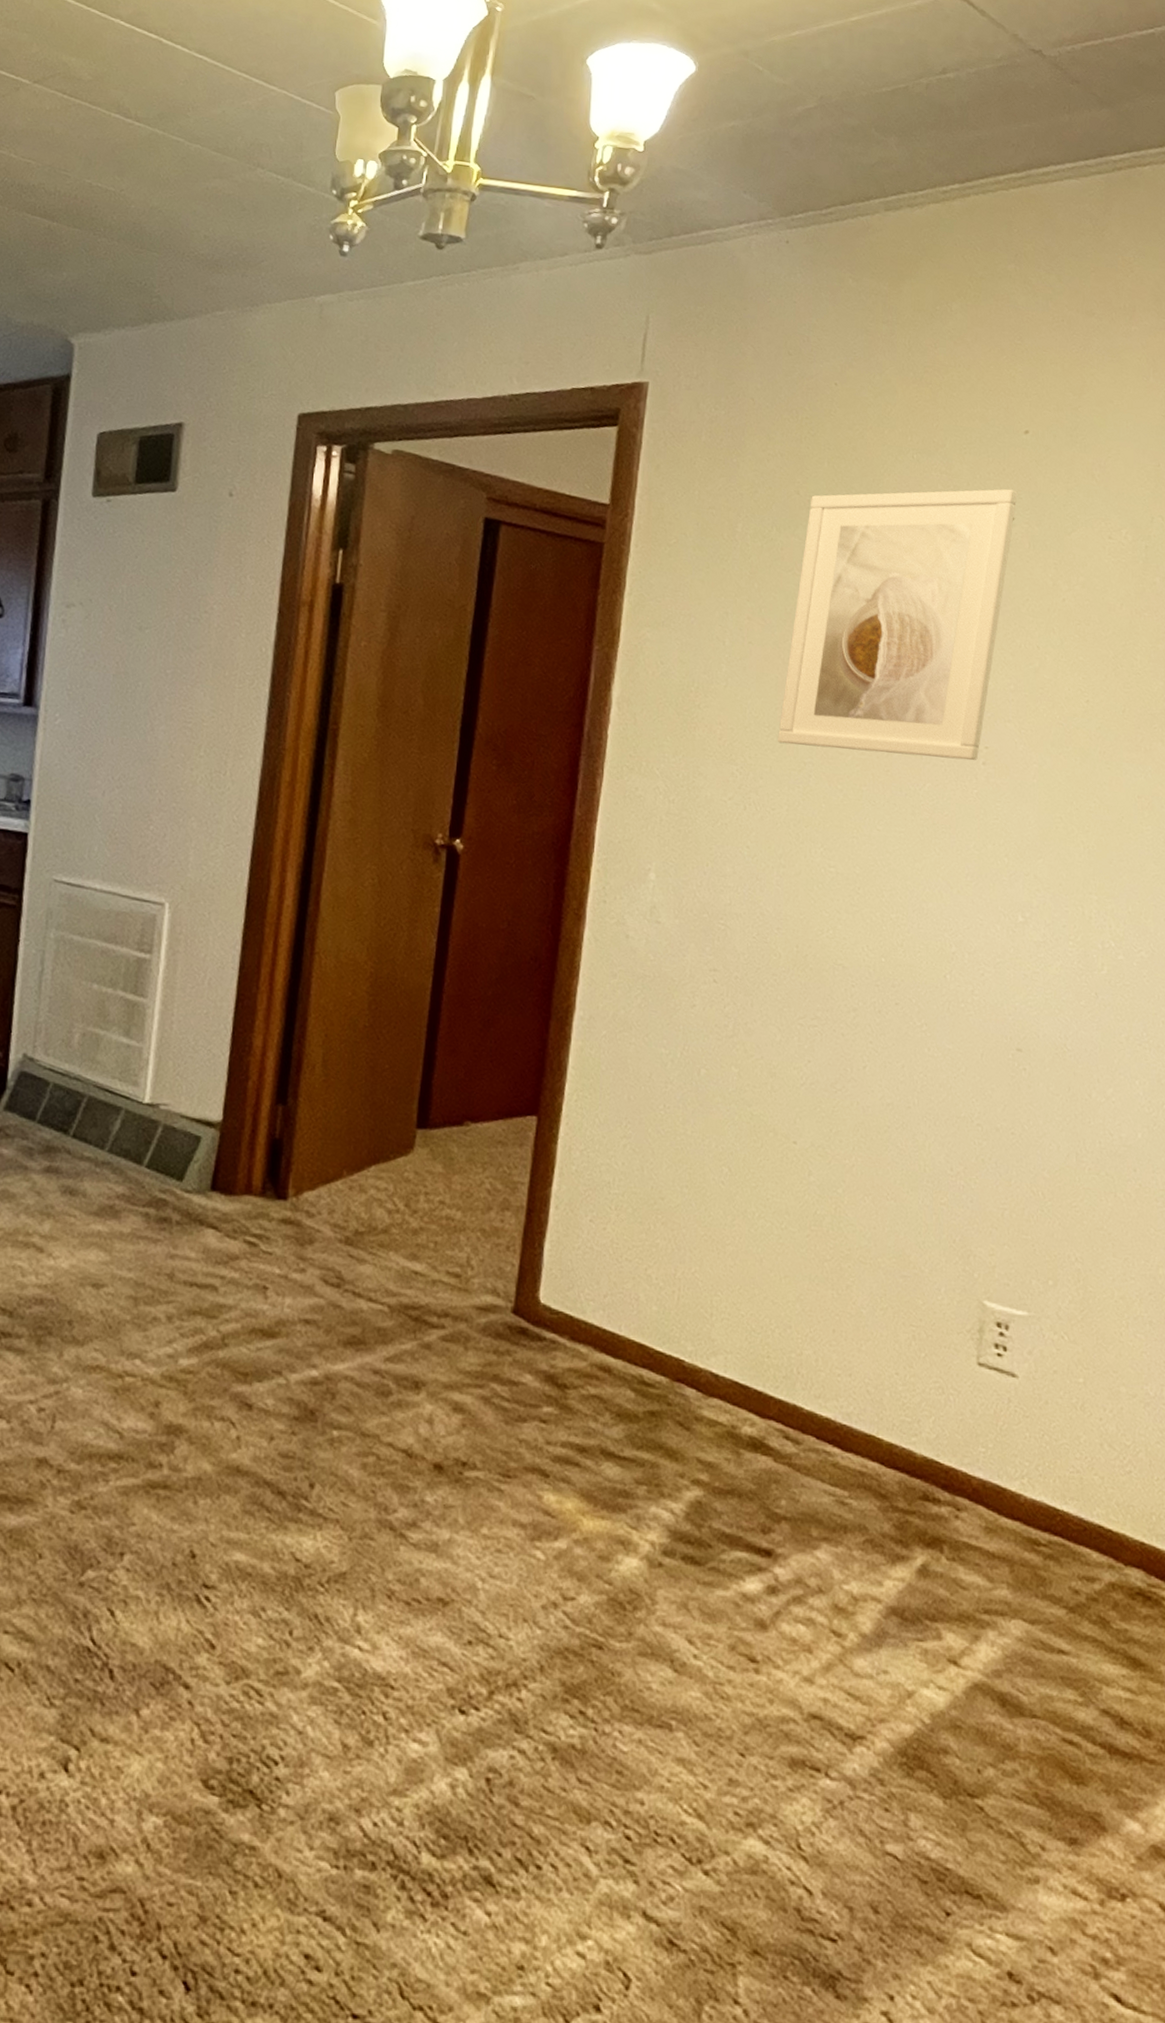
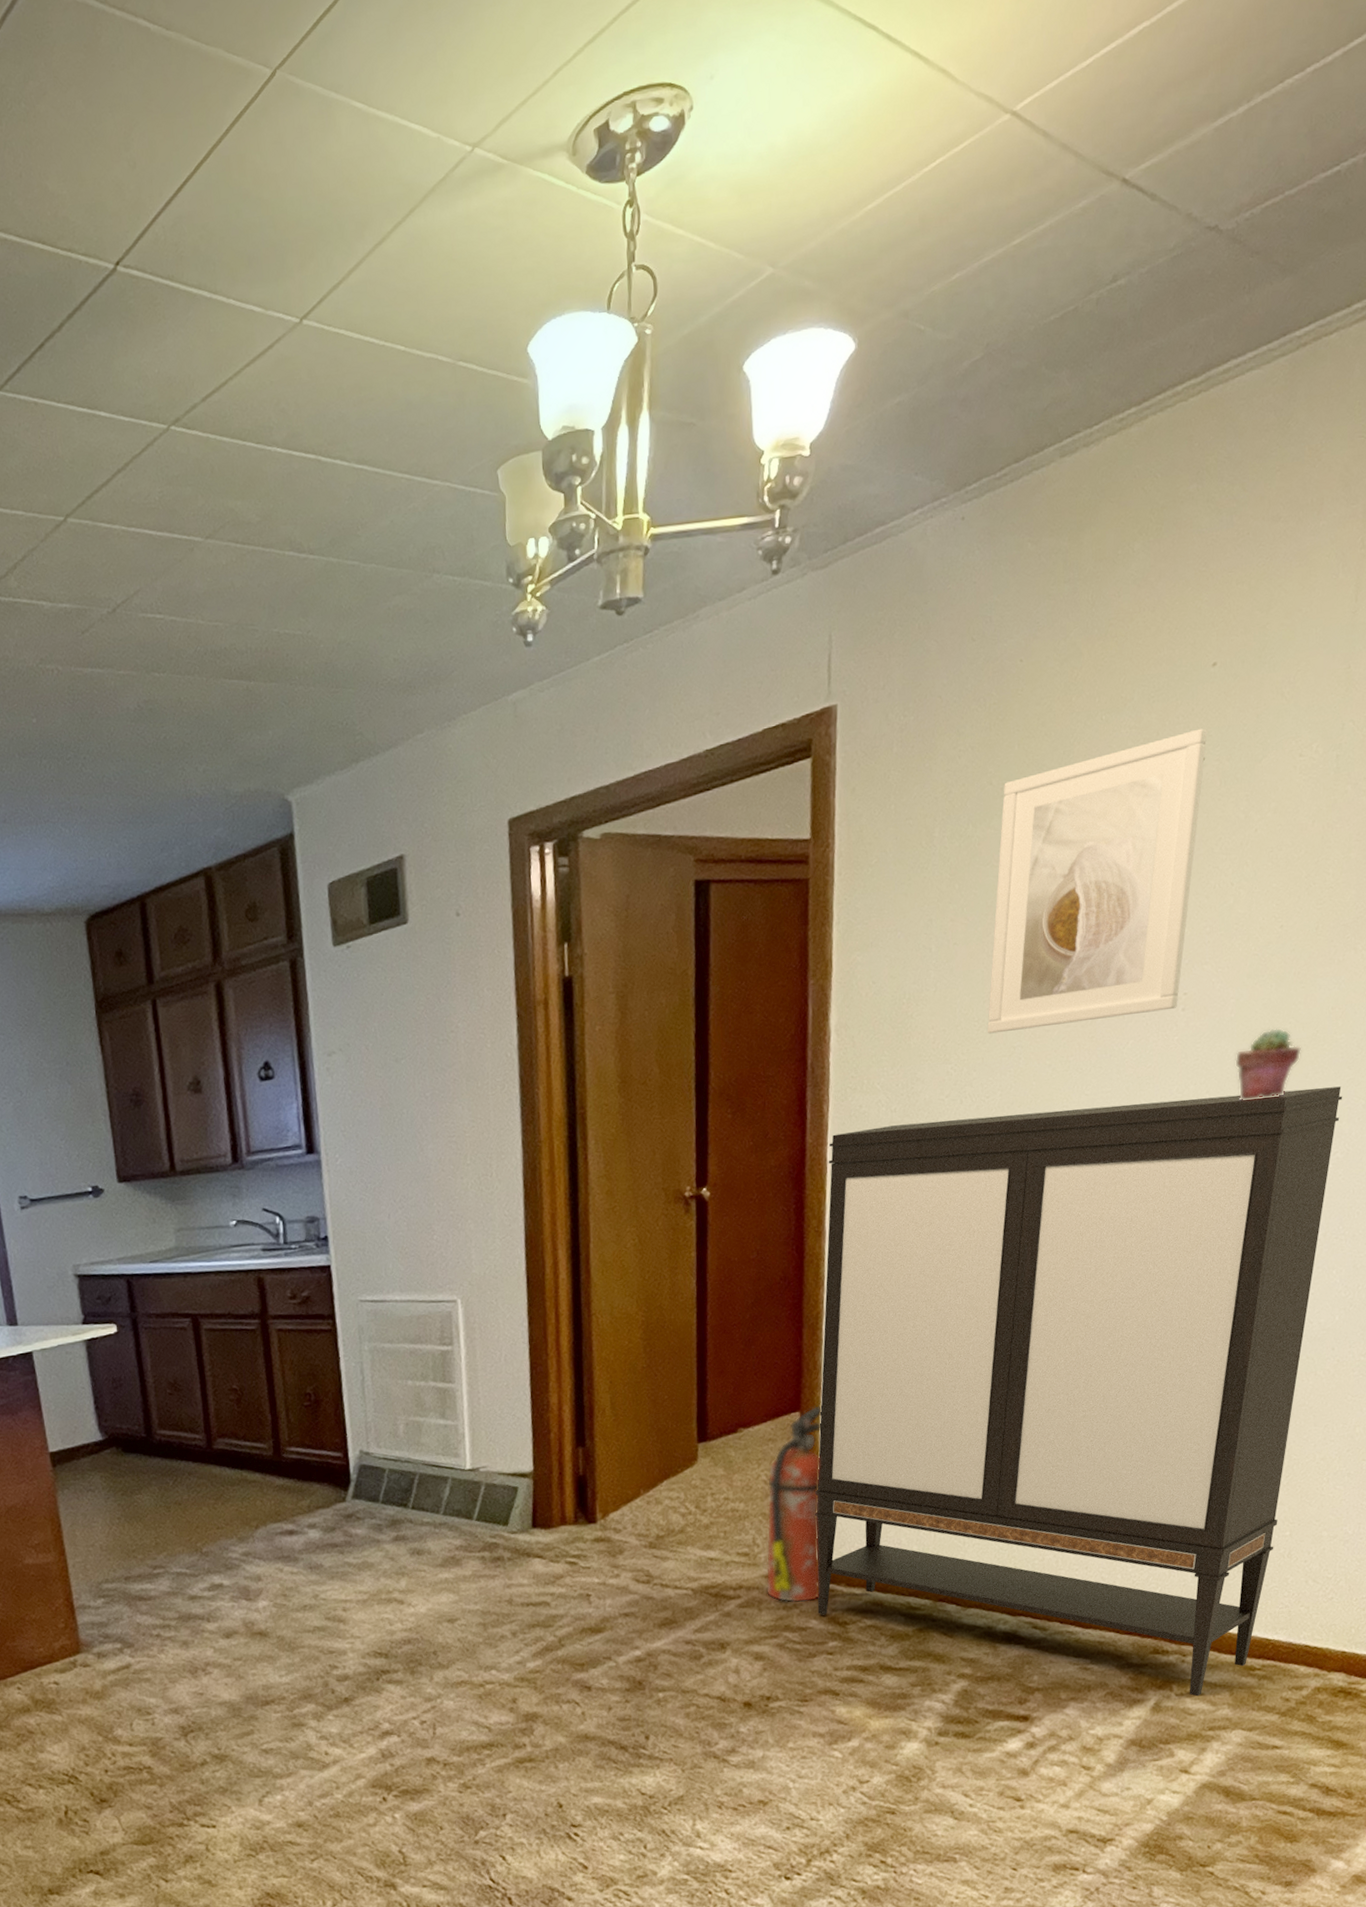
fire extinguisher: none [475,1113,562,1351] -> present [765,1405,822,1603]
storage cabinet: none [533,812,1148,1566] -> present [814,1086,1343,1697]
potted succulent: none [1036,803,1105,878] -> present [1235,1028,1301,1101]

